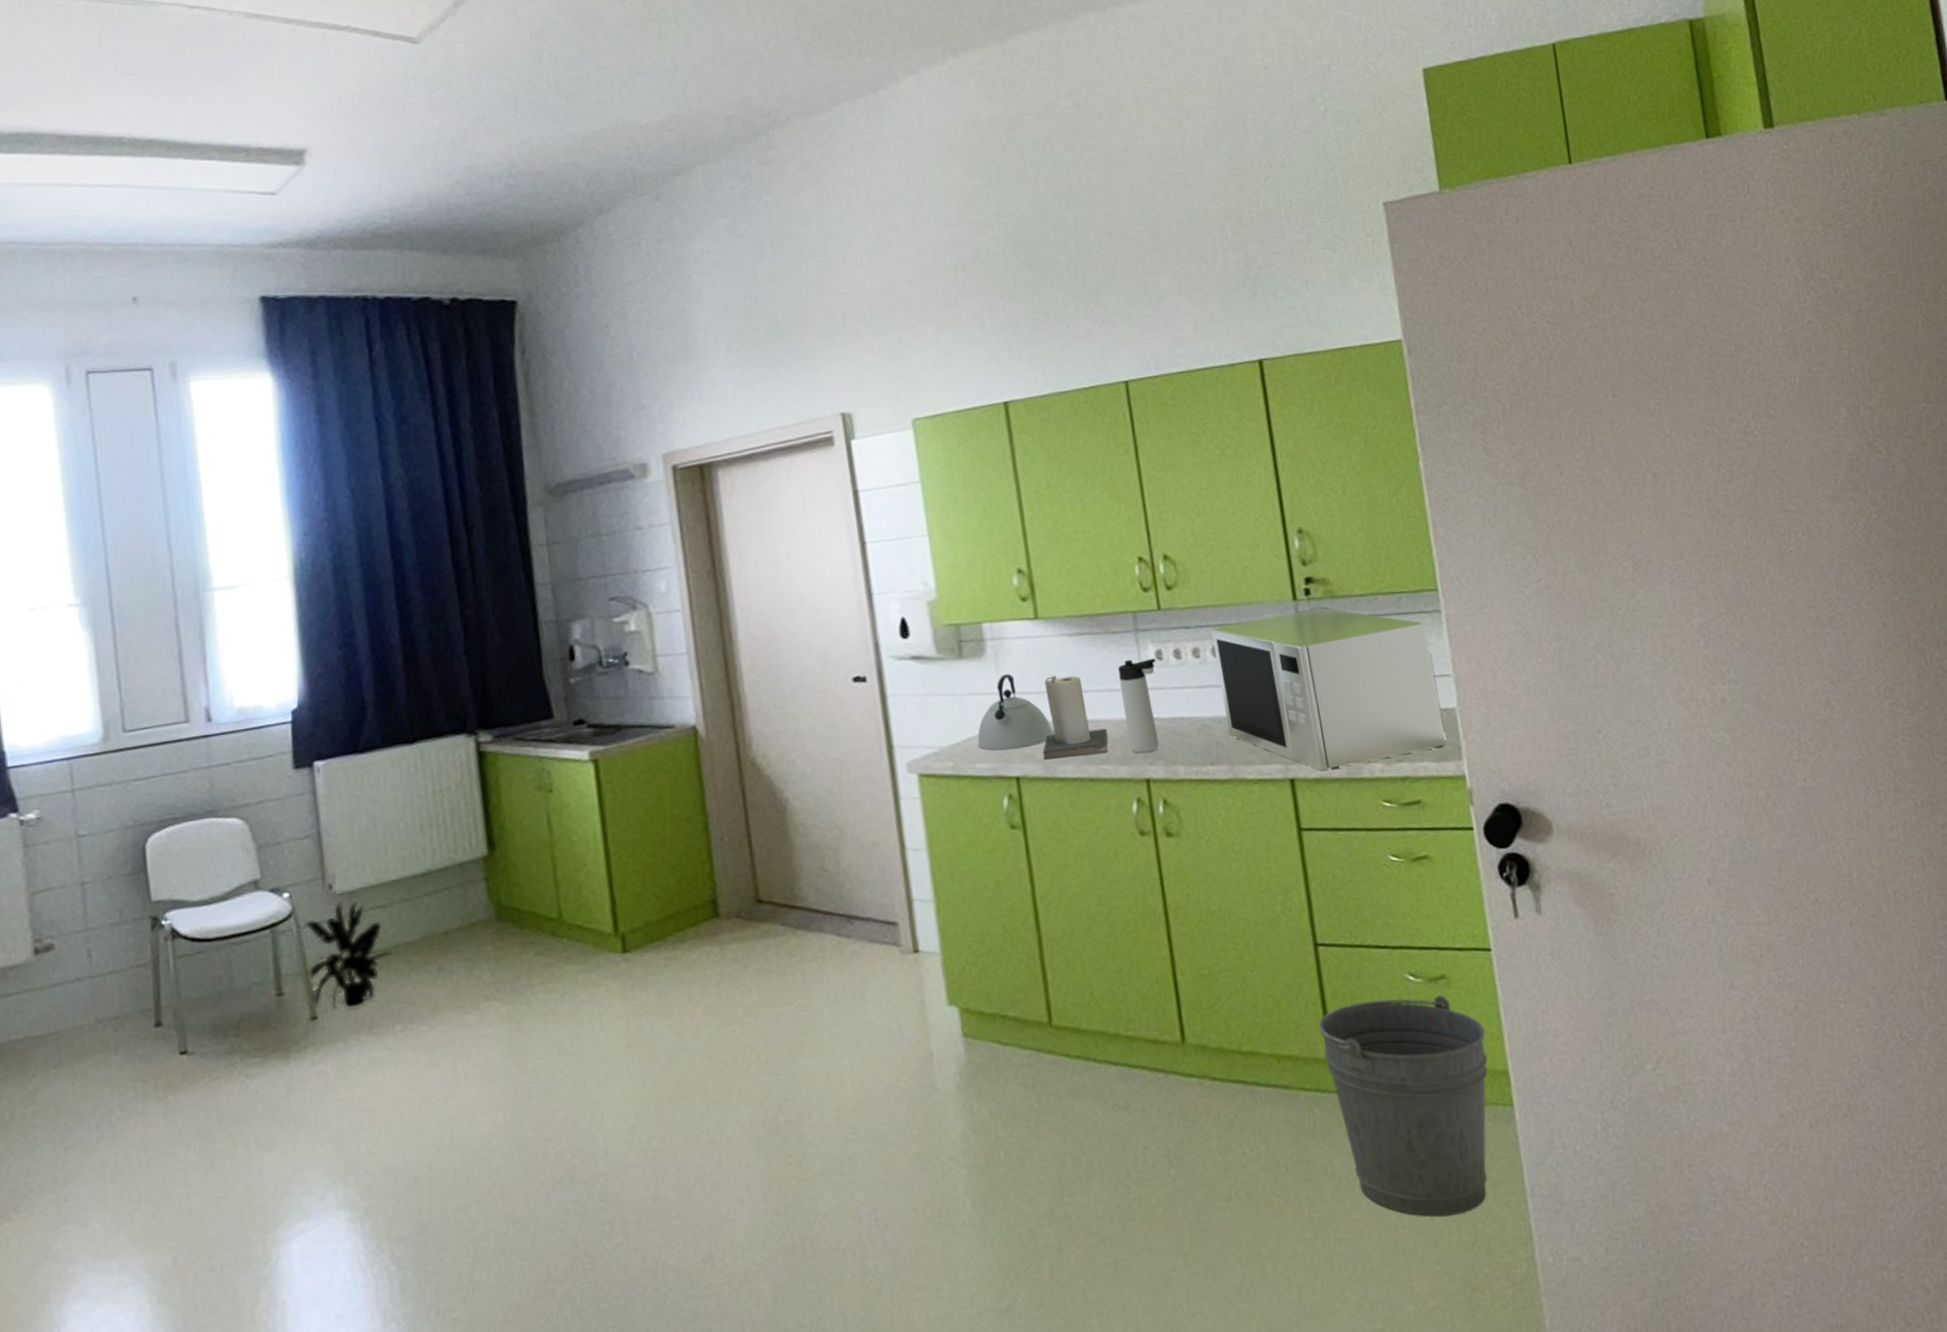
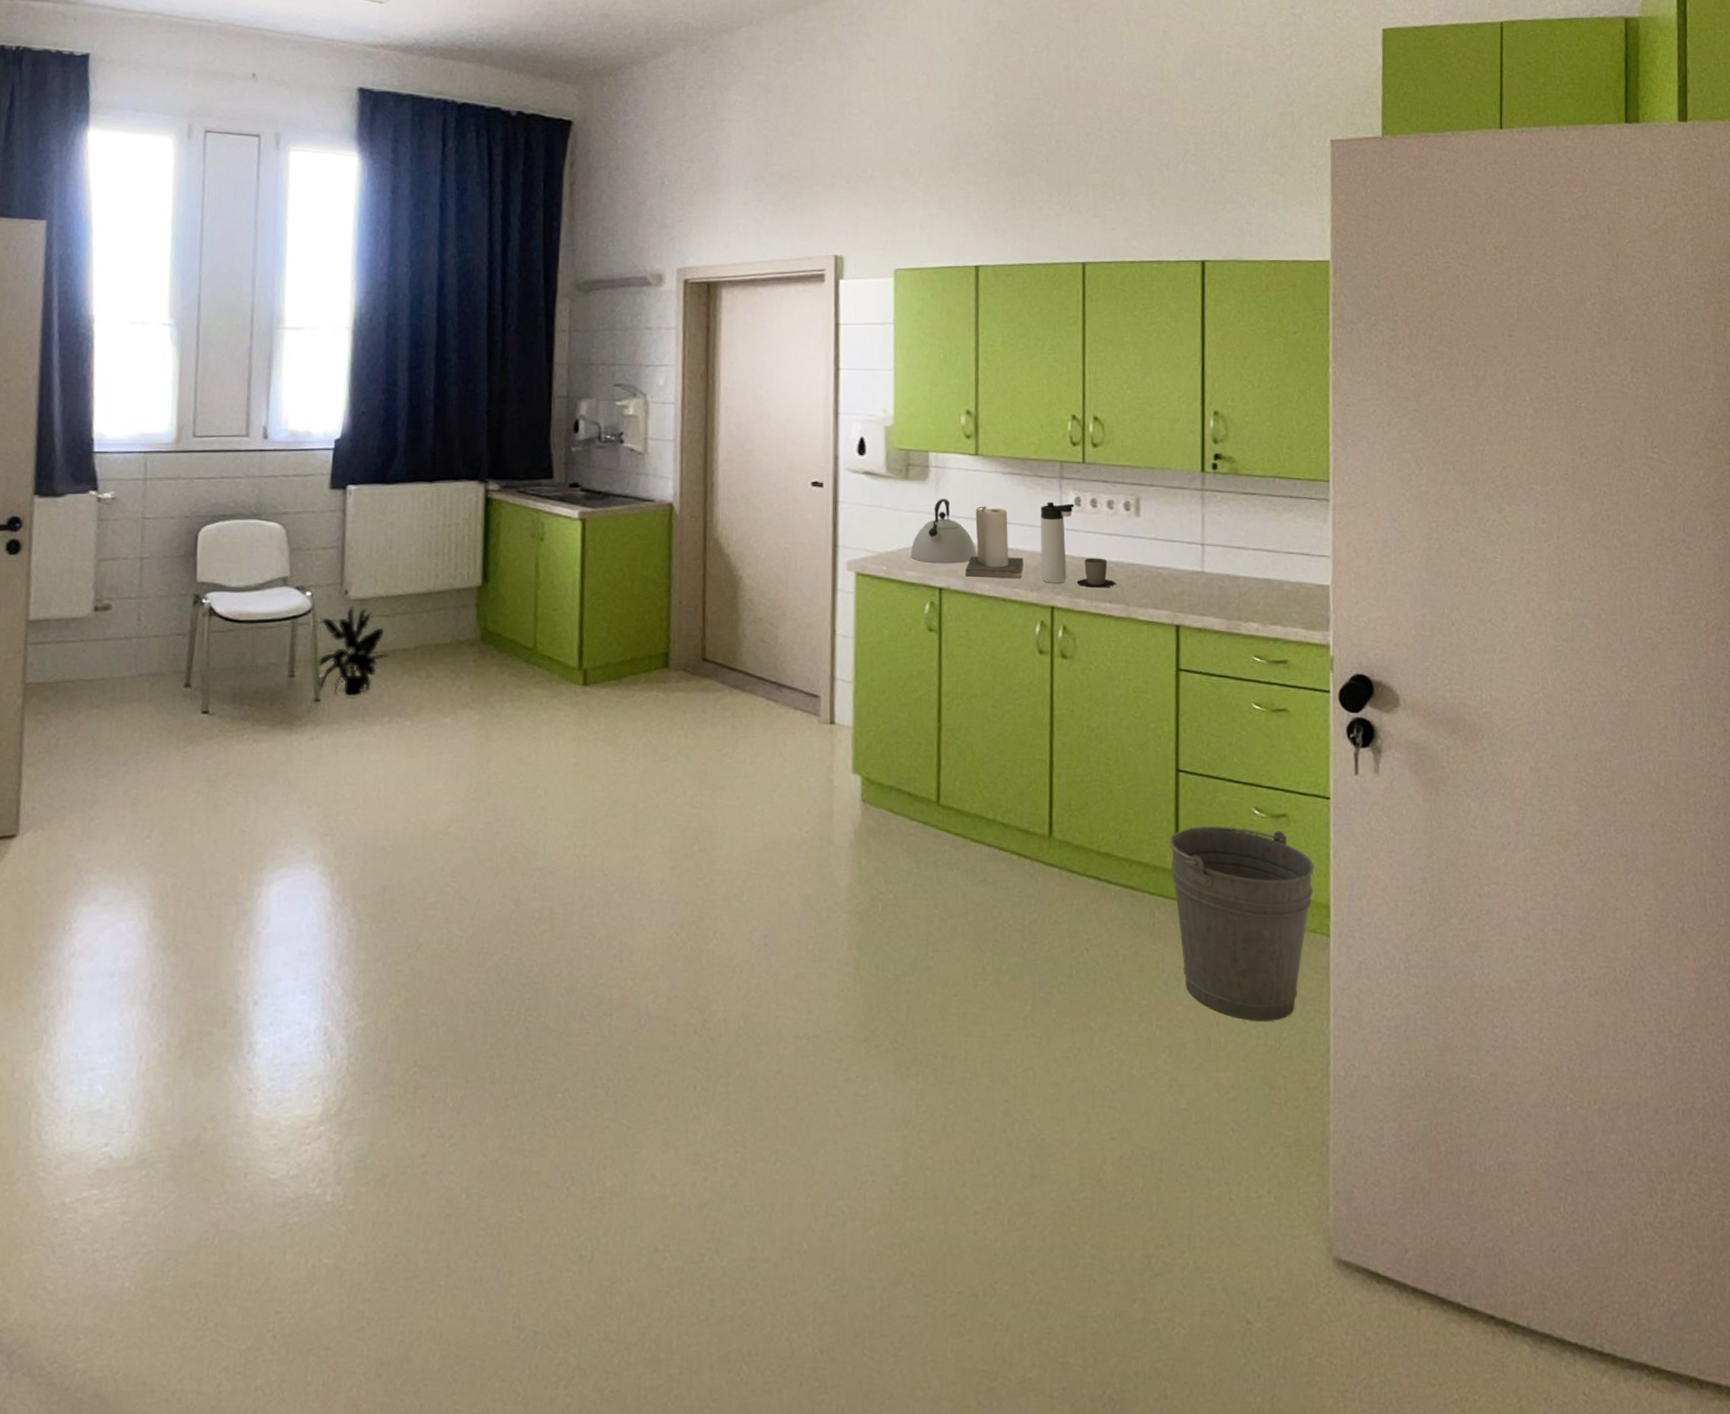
cup: none [1170,715,1216,752] -> present [1076,558,1116,588]
microwave: present [1210,608,1446,771] -> none [1126,482,1317,623]

